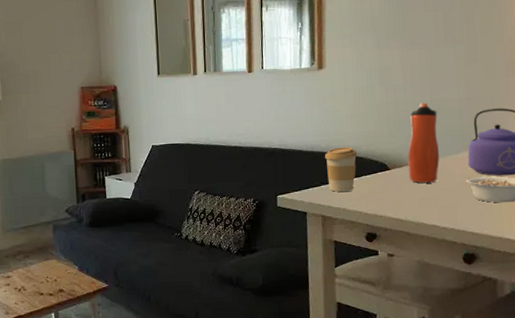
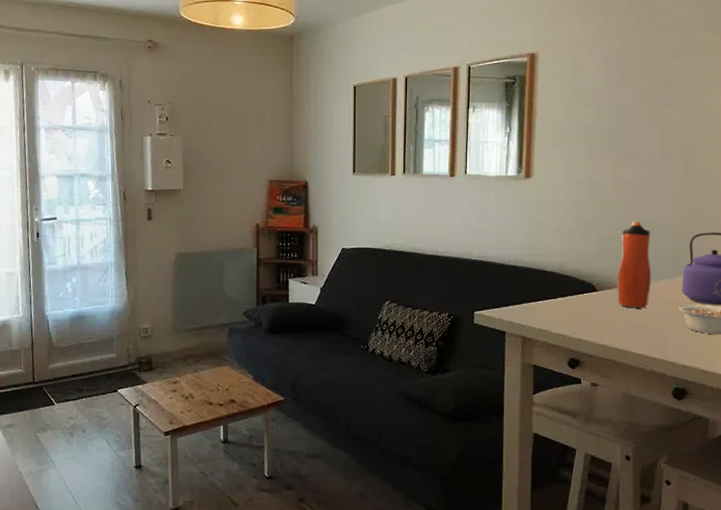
coffee cup: present [325,147,358,192] -> none [528,263,563,313]

